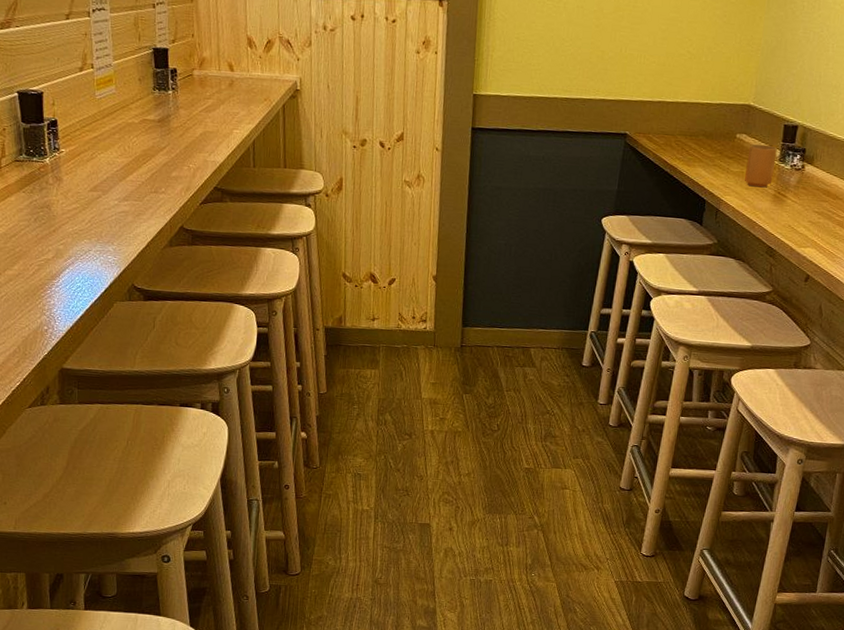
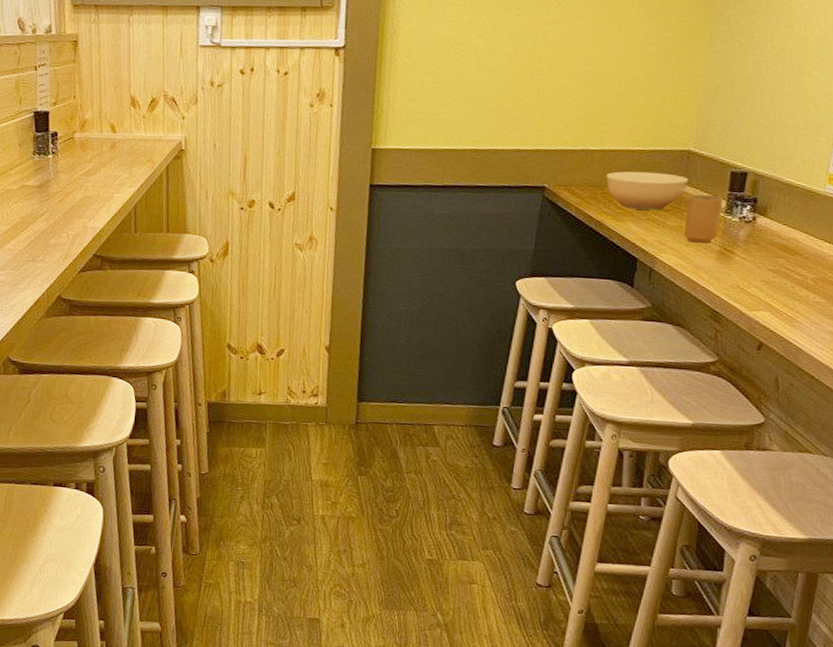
bowl: none [678,122,749,157] -> present [605,171,689,210]

